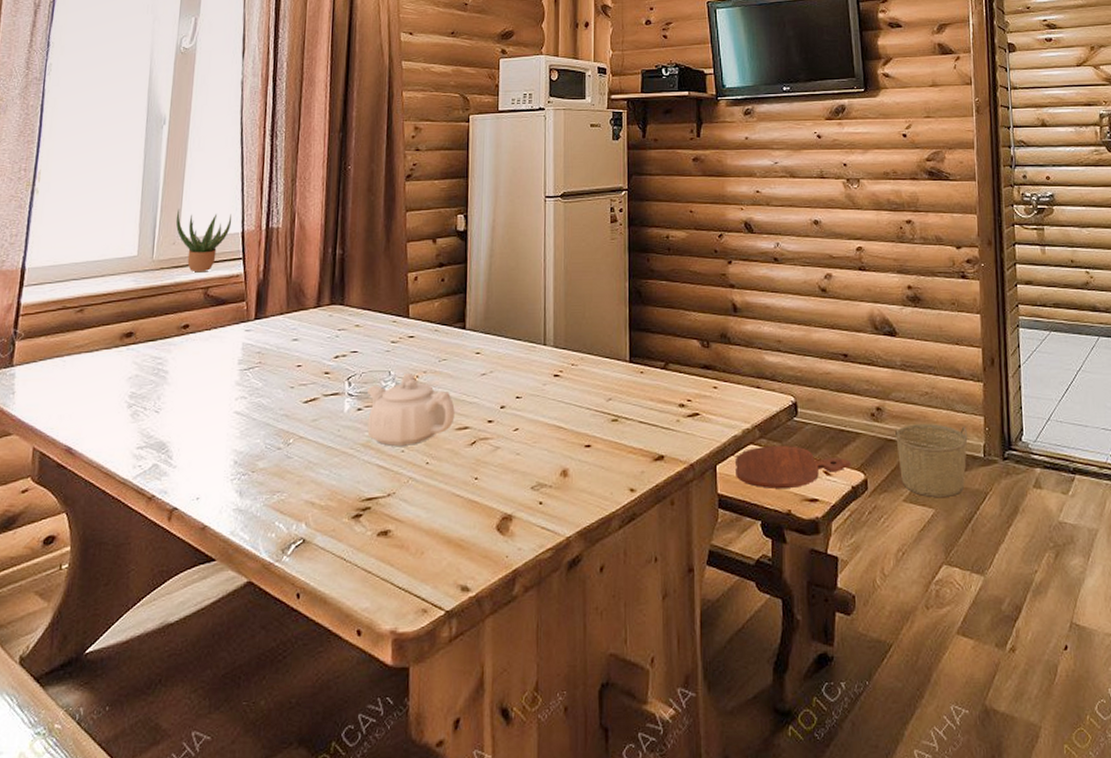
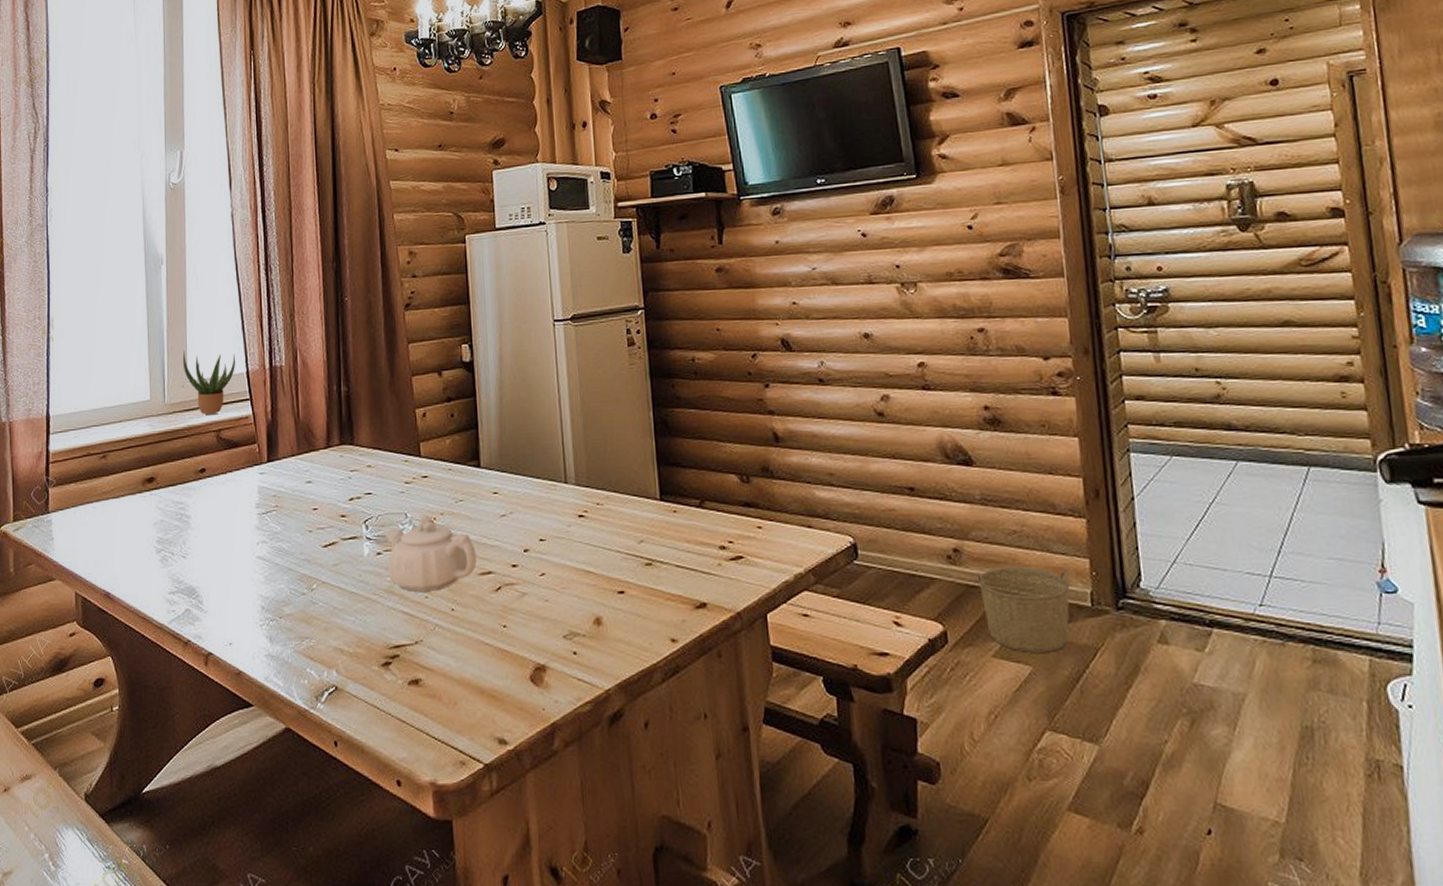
cutting board: present [736,445,851,488] -> none [788,591,926,640]

